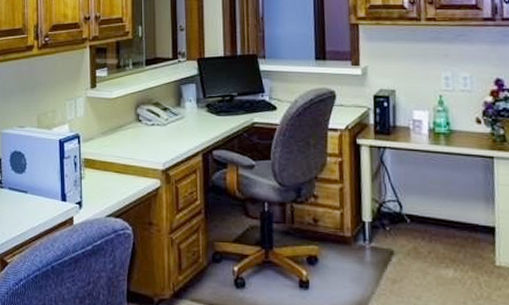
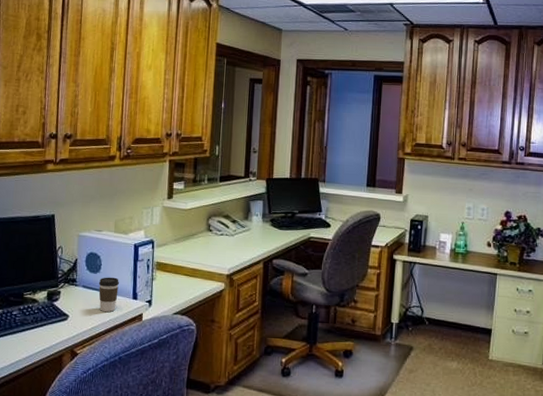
coffee cup: none [24,177,46,216] -> present [98,277,119,312]

